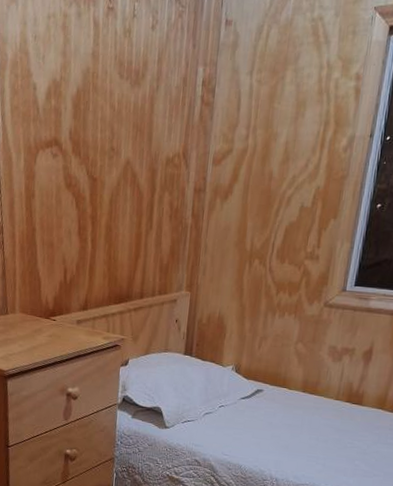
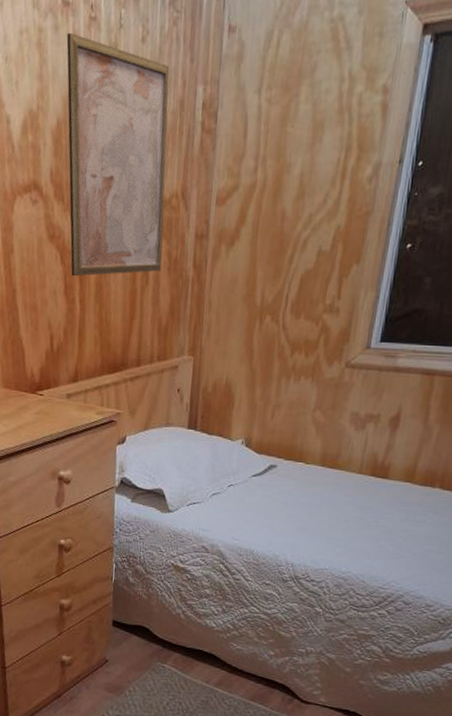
wall art: none [84,19,175,220] -> present [66,32,170,277]

